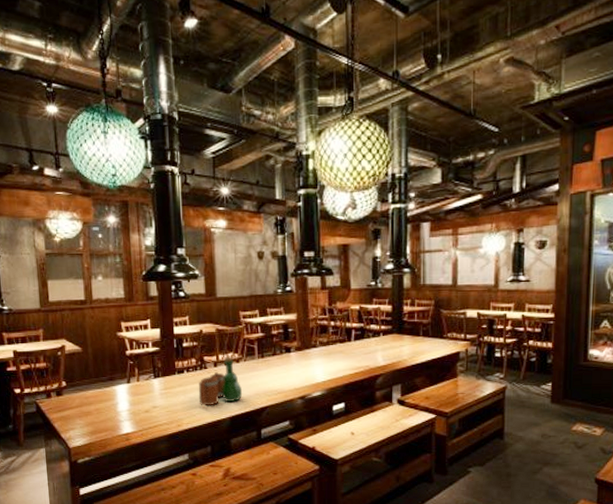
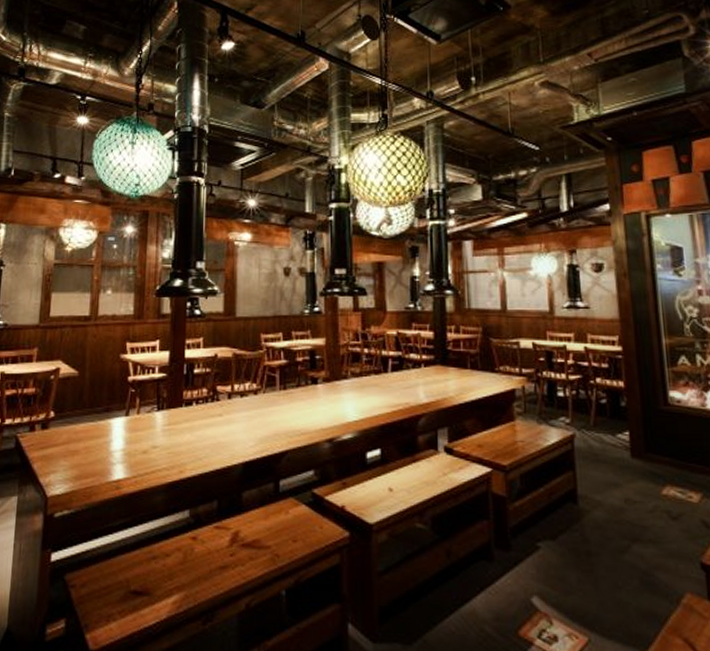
tavern set: present [198,356,243,406] -> none [207,386,260,448]

